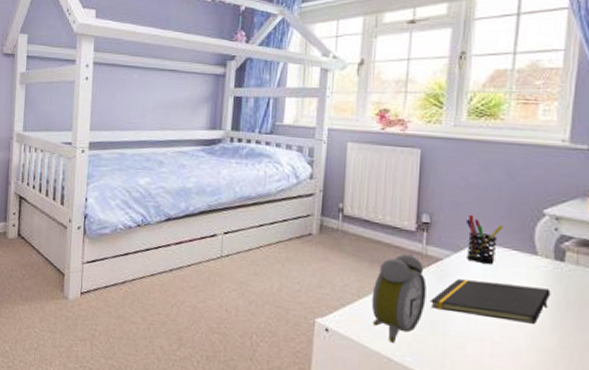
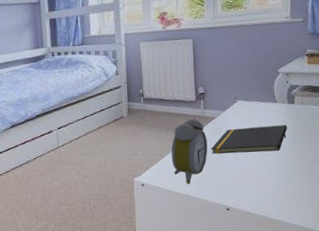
pen holder: present [465,214,504,264] -> none [228,81,253,116]

